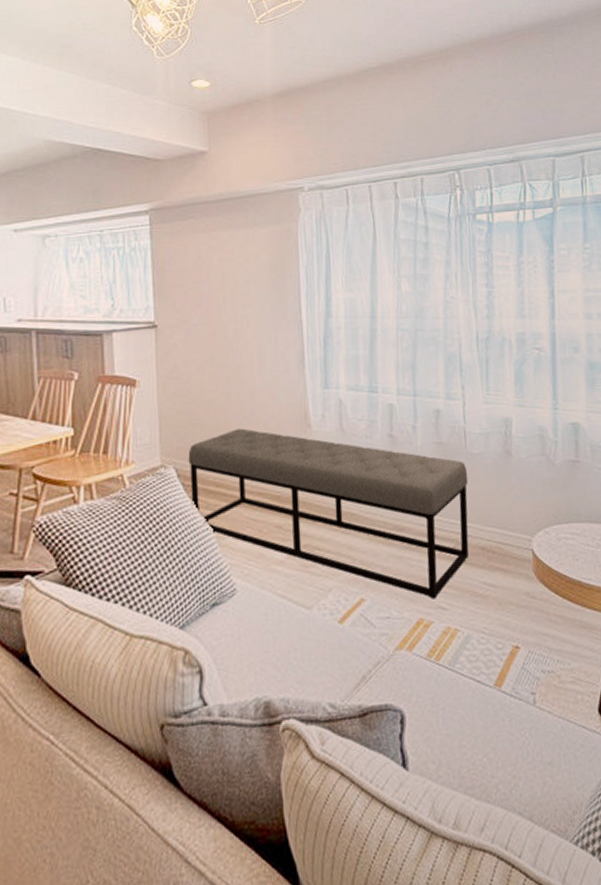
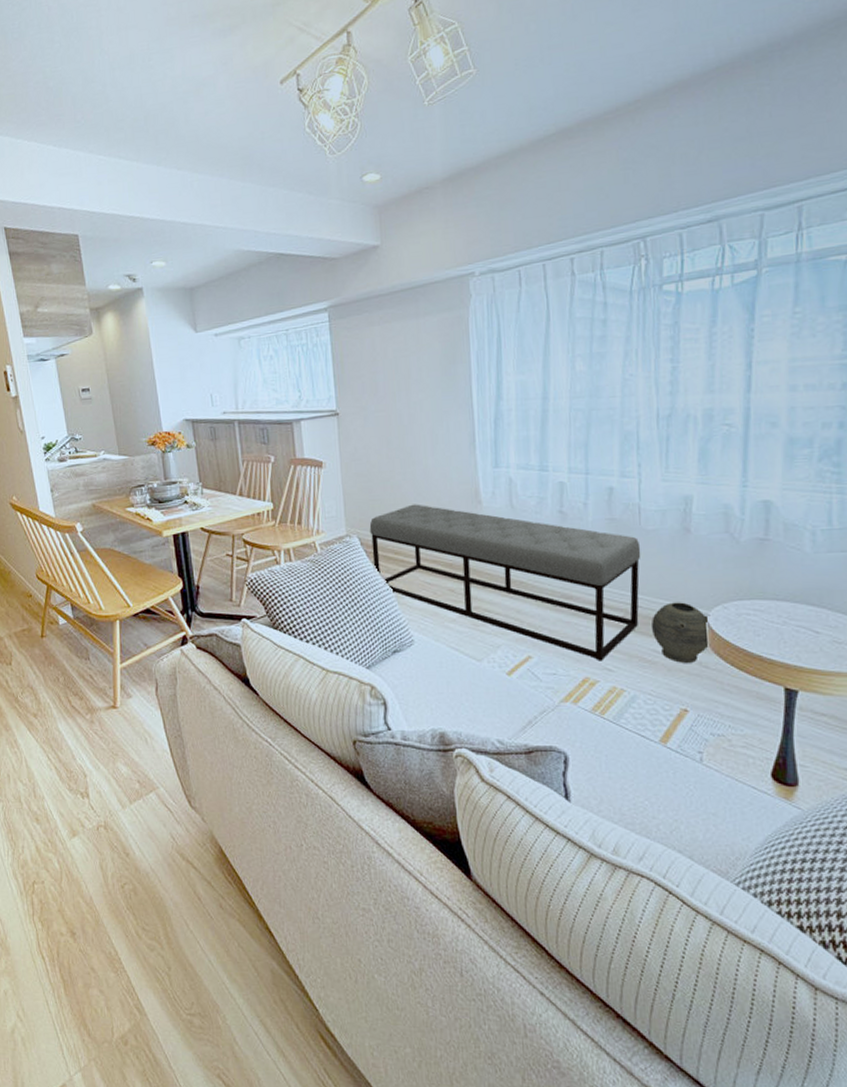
ceramic jug: none [480,529,535,595] -> present [650,602,710,663]

